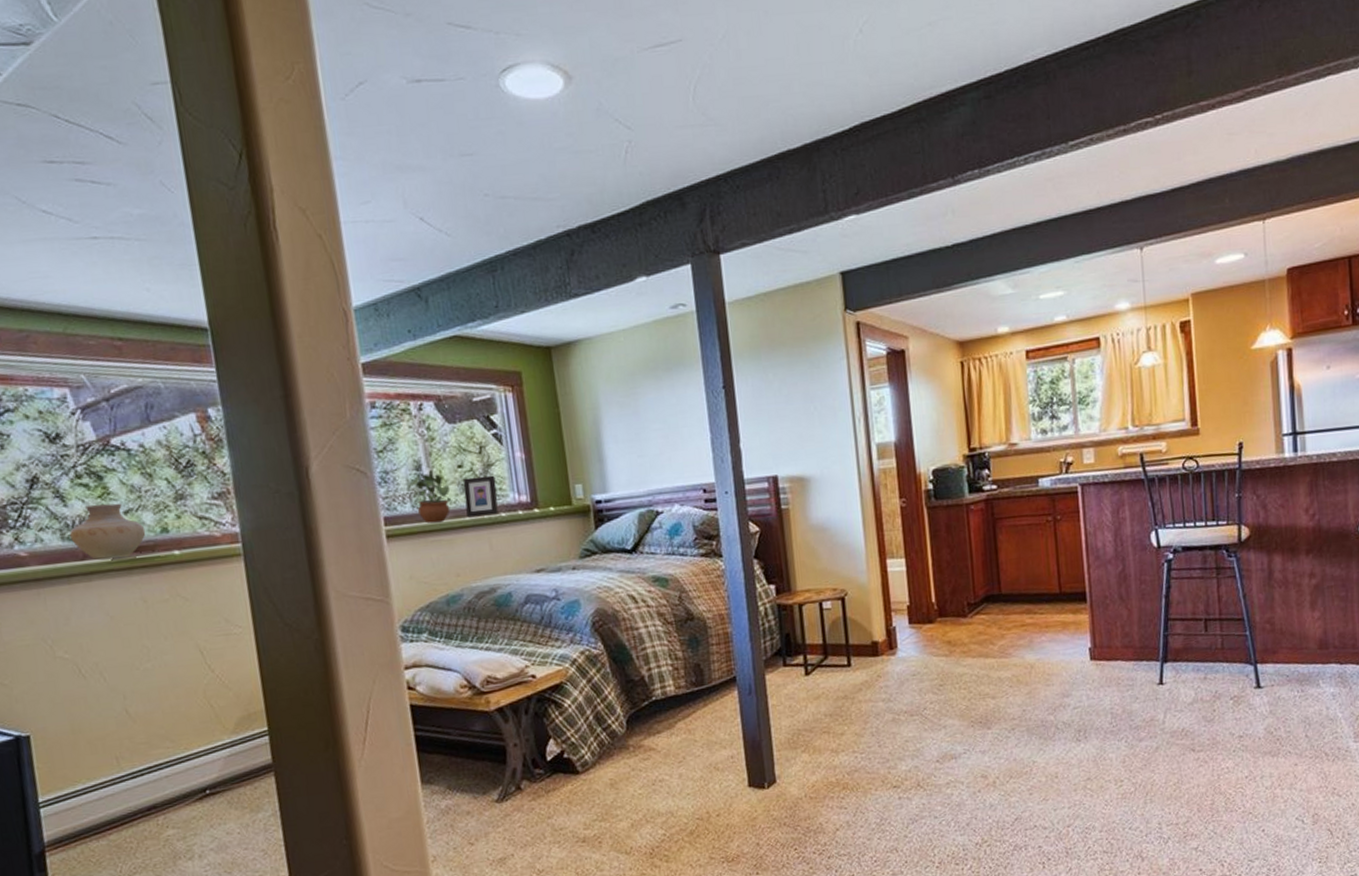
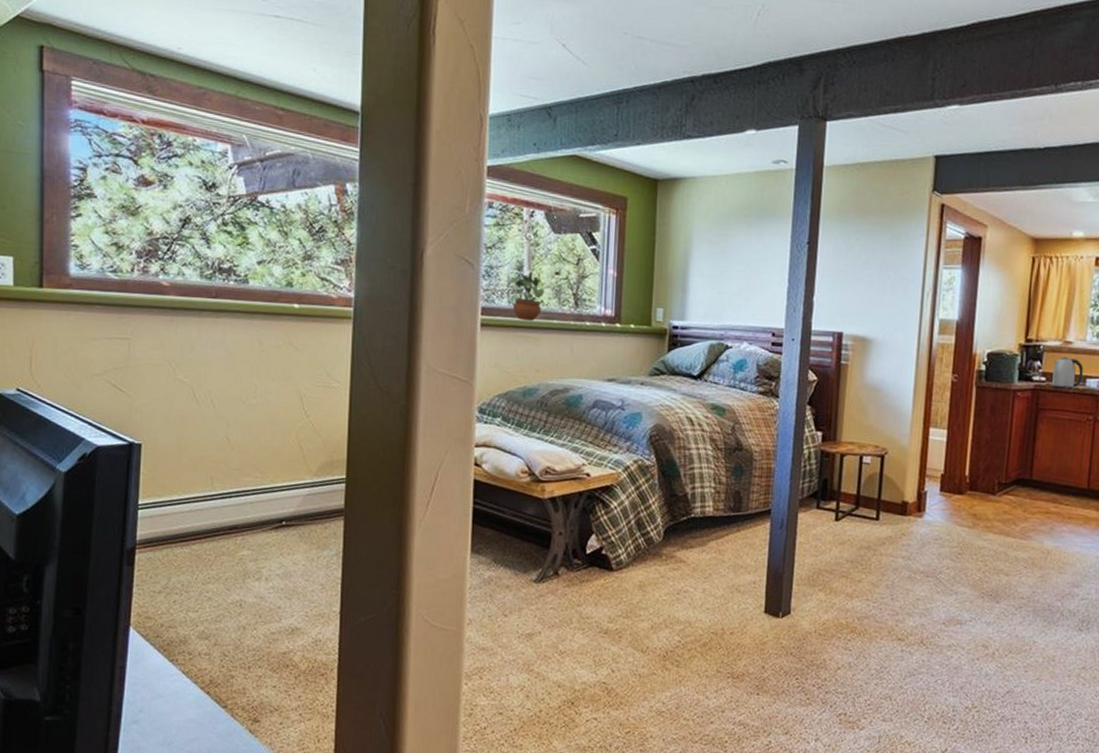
vase: present [70,503,146,561] -> none [208,251,273,303]
picture frame: present [463,475,499,518] -> none [555,285,587,323]
kettle: none [1002,460,1034,495] -> present [1052,357,1084,390]

